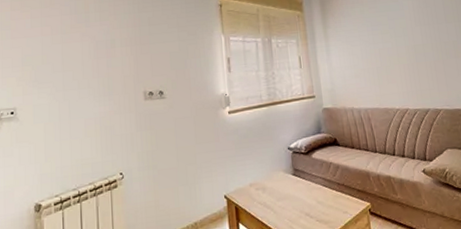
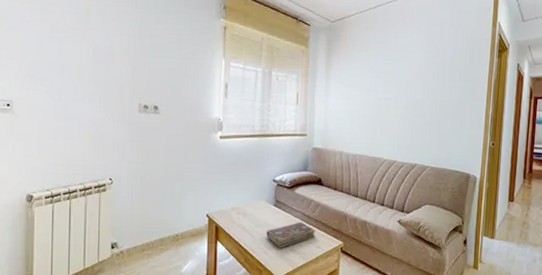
book: none [289,188,341,221] -> present [266,222,316,248]

